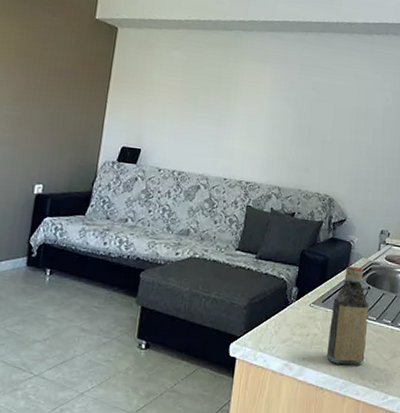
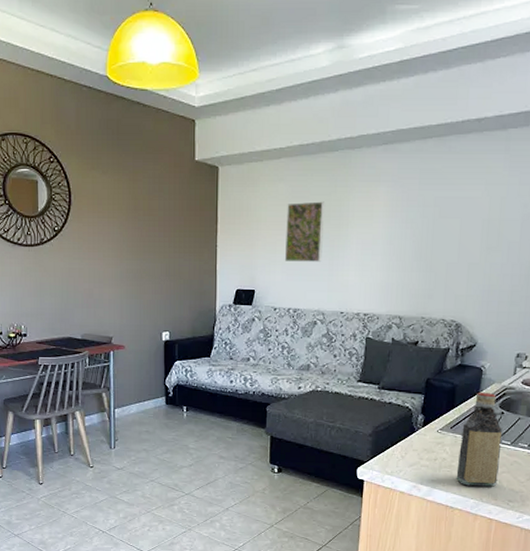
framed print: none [173,70,217,128] -> present [284,201,326,262]

